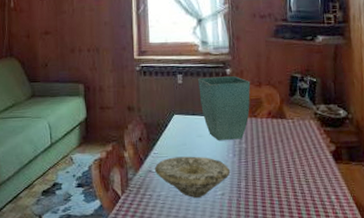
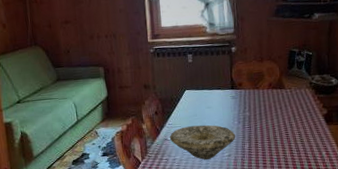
flower pot: present [198,76,251,140] -> none [206,53,254,110]

